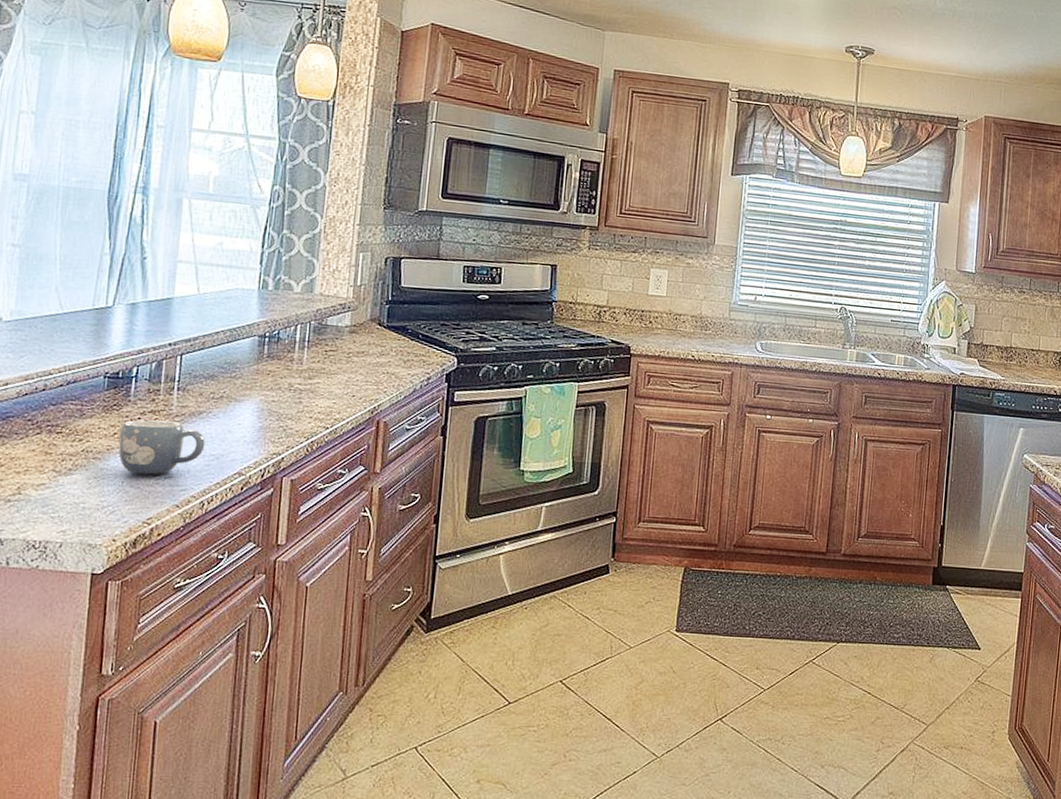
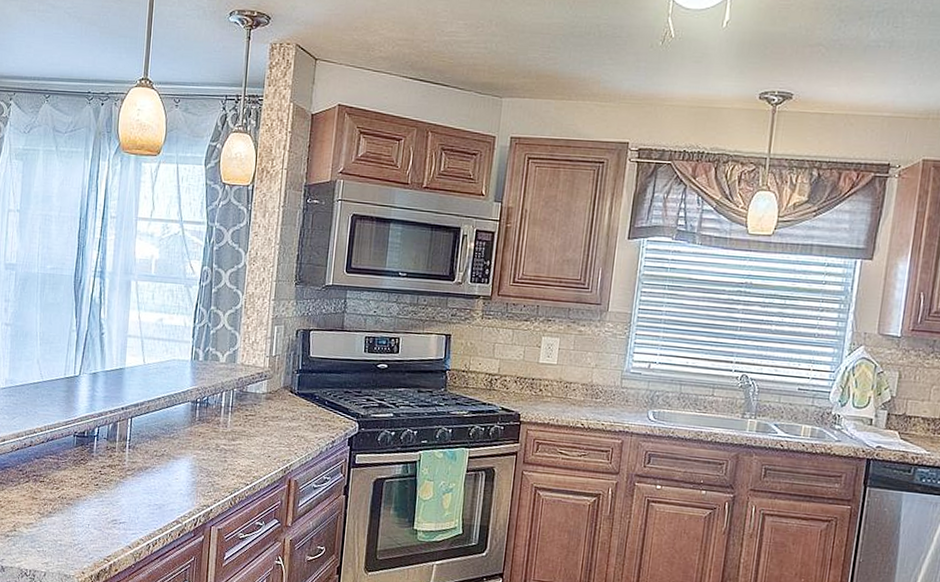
mug: present [118,420,206,475] -> none [85,473,151,520]

